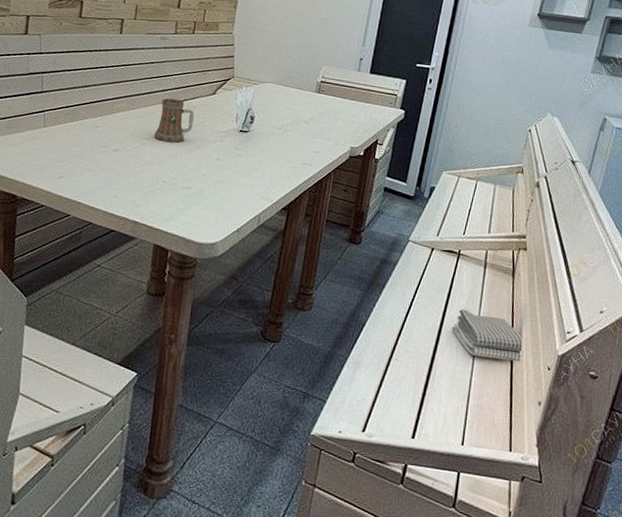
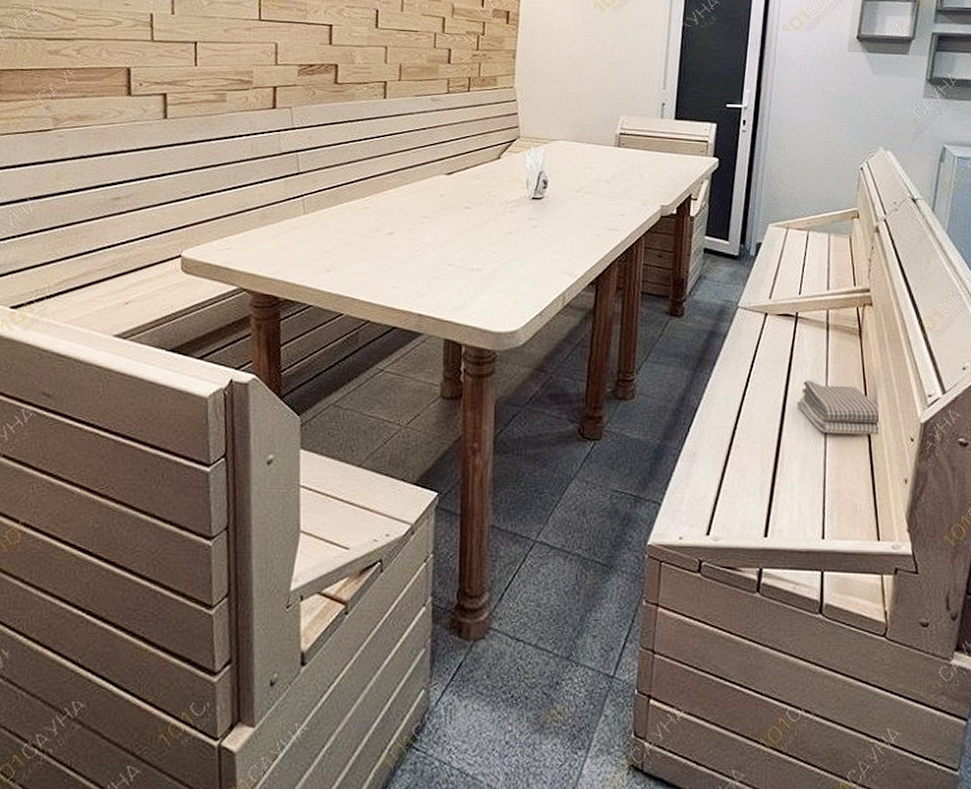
beer mug: present [154,98,195,143] -> none [434,168,479,218]

